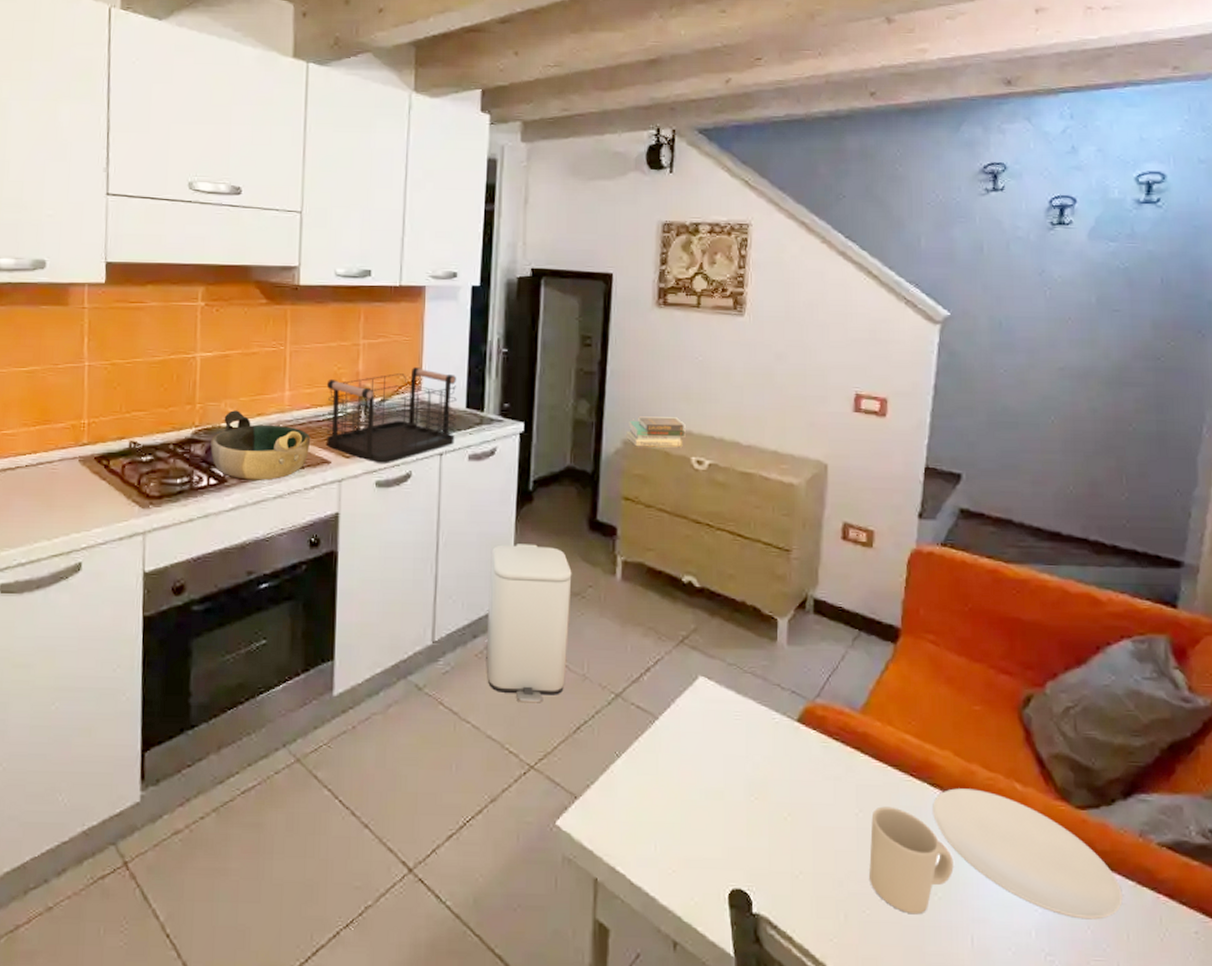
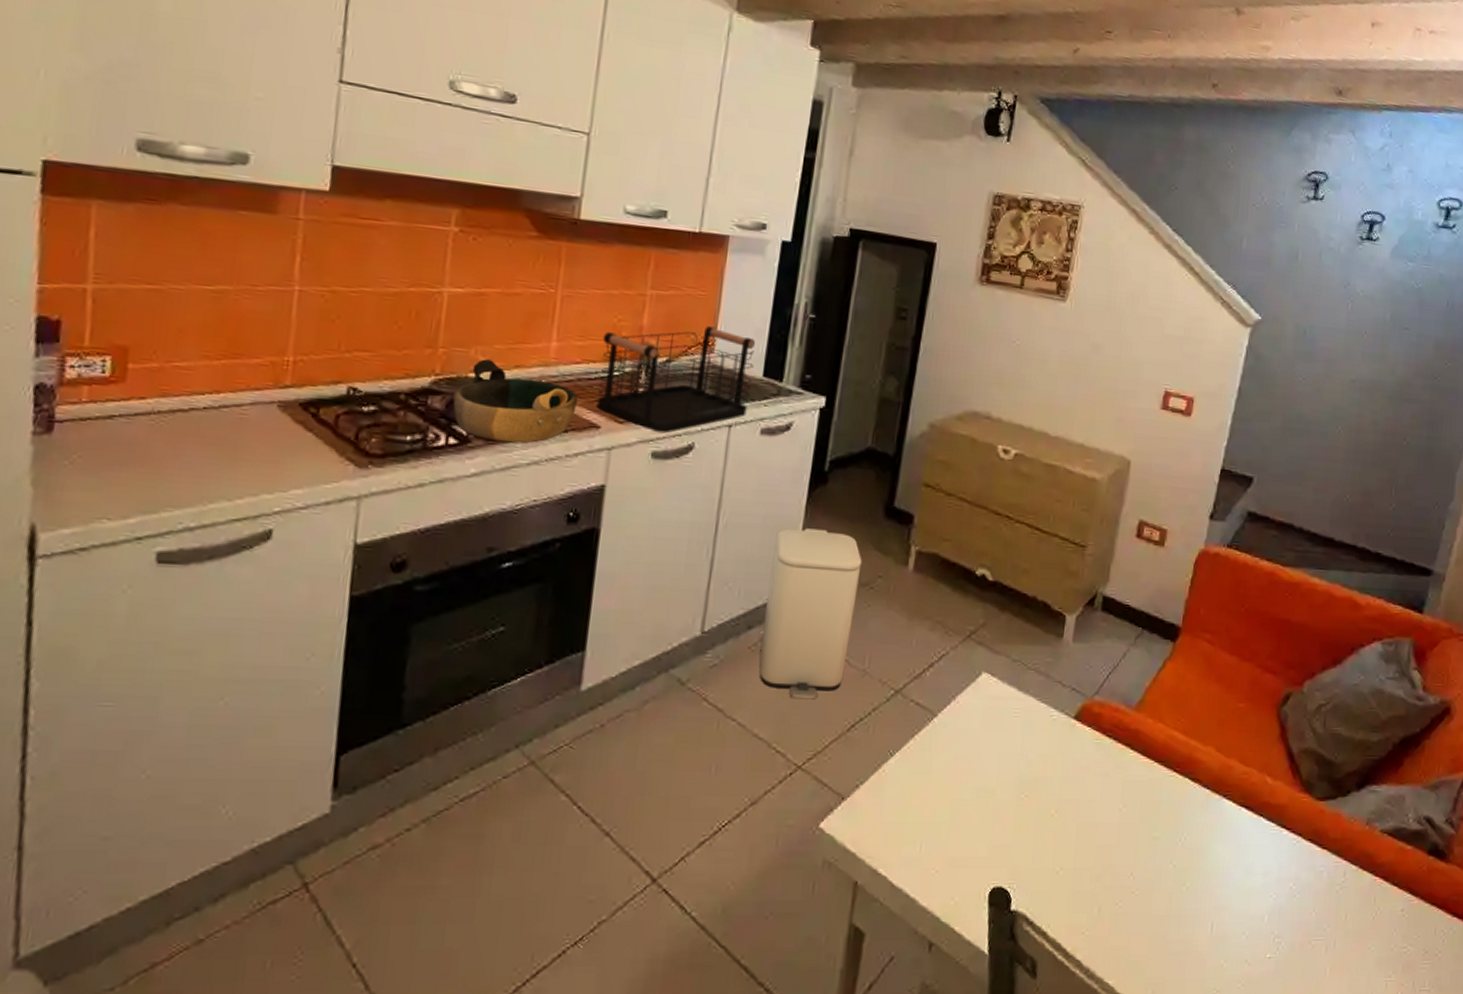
books: present [626,417,684,447] -> none [933,400,994,434]
mug: present [869,806,954,915] -> none [1125,801,1204,905]
plate: present [933,788,1123,920] -> none [1190,783,1346,903]

